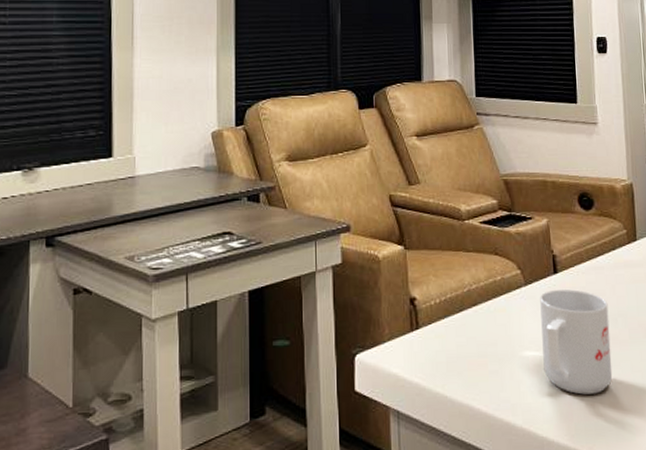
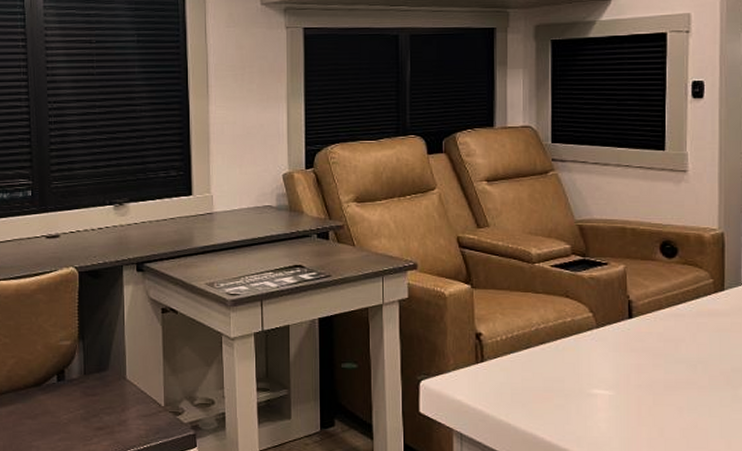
mug: present [540,289,613,395] -> none [612,333,688,434]

